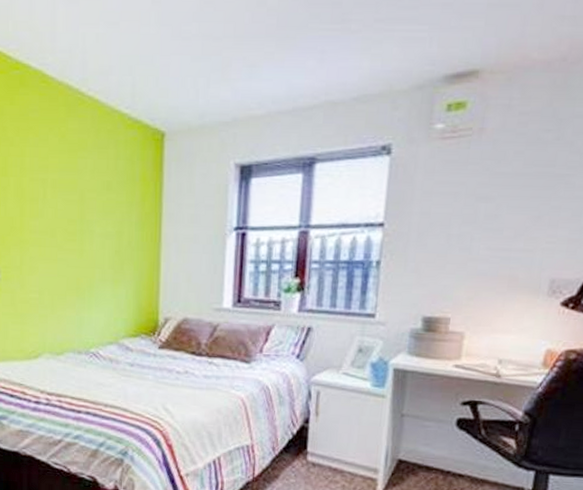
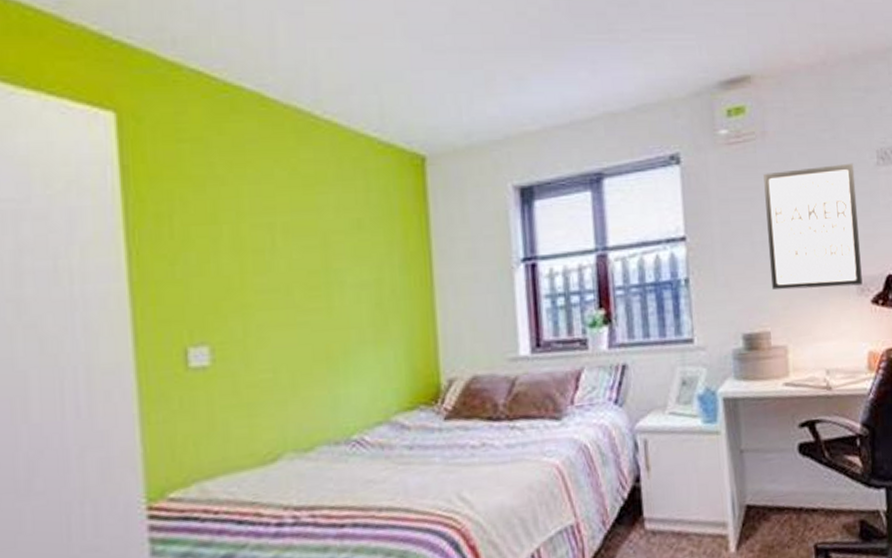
wall art: none [459,166,574,287] -> present [763,163,863,290]

